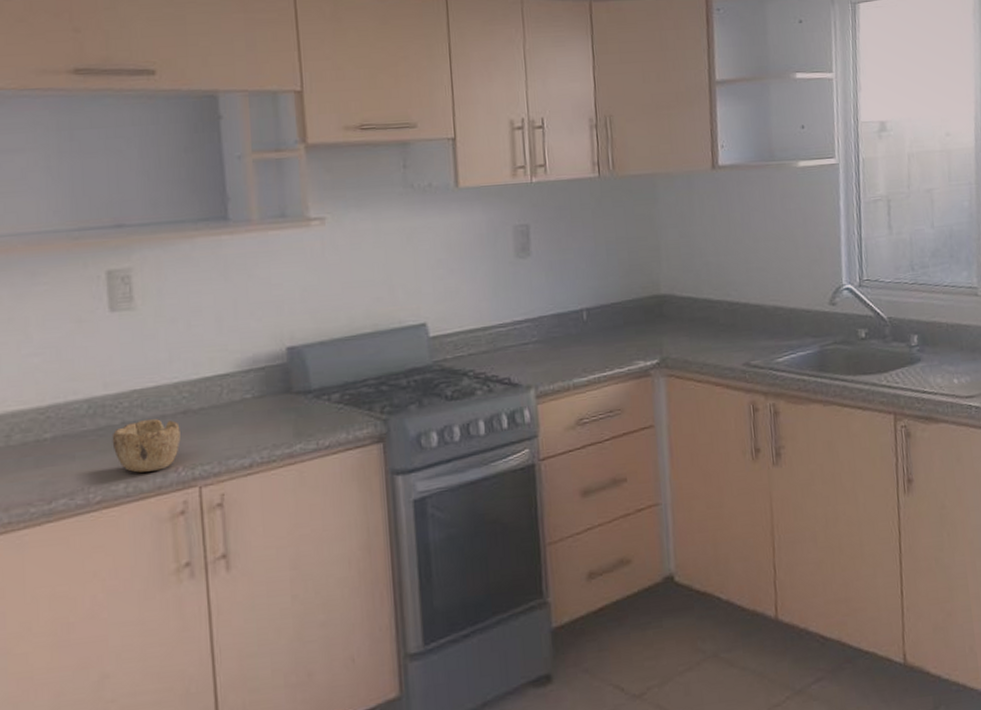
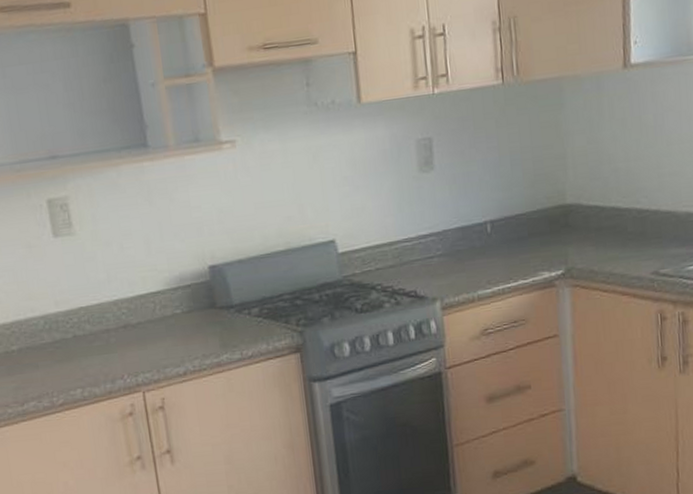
bowl: present [112,419,181,473] -> none [66,333,124,380]

